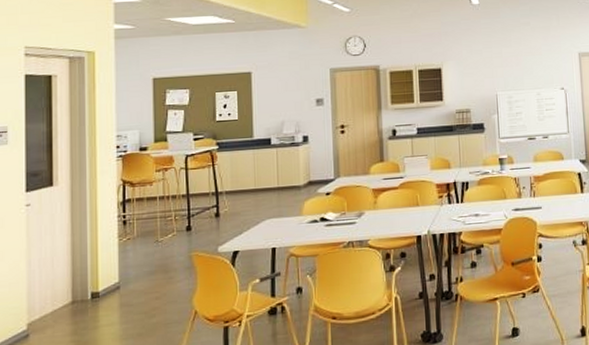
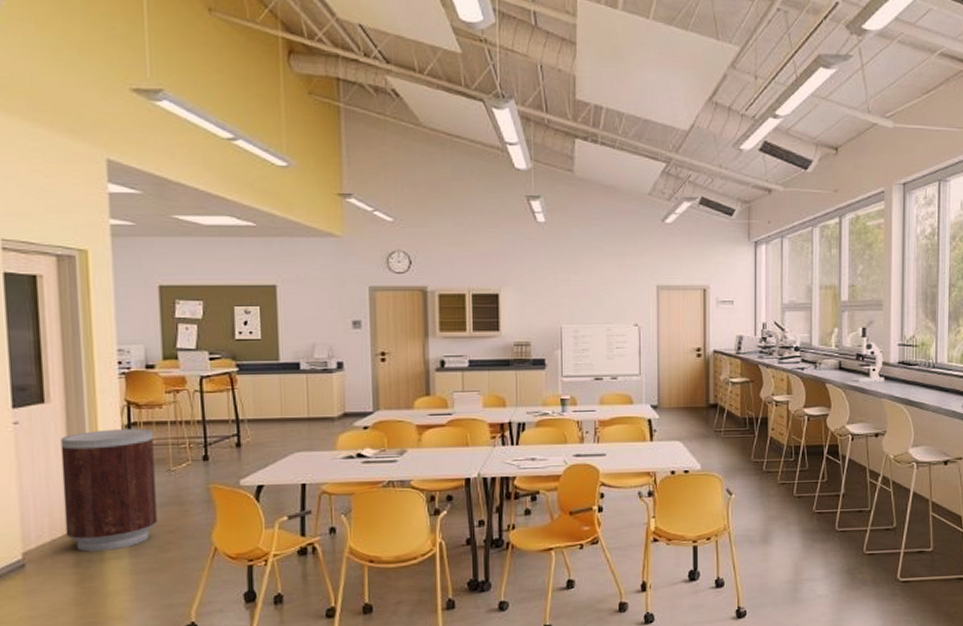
trash can: none [65,204,145,320] -> present [60,428,157,552]

